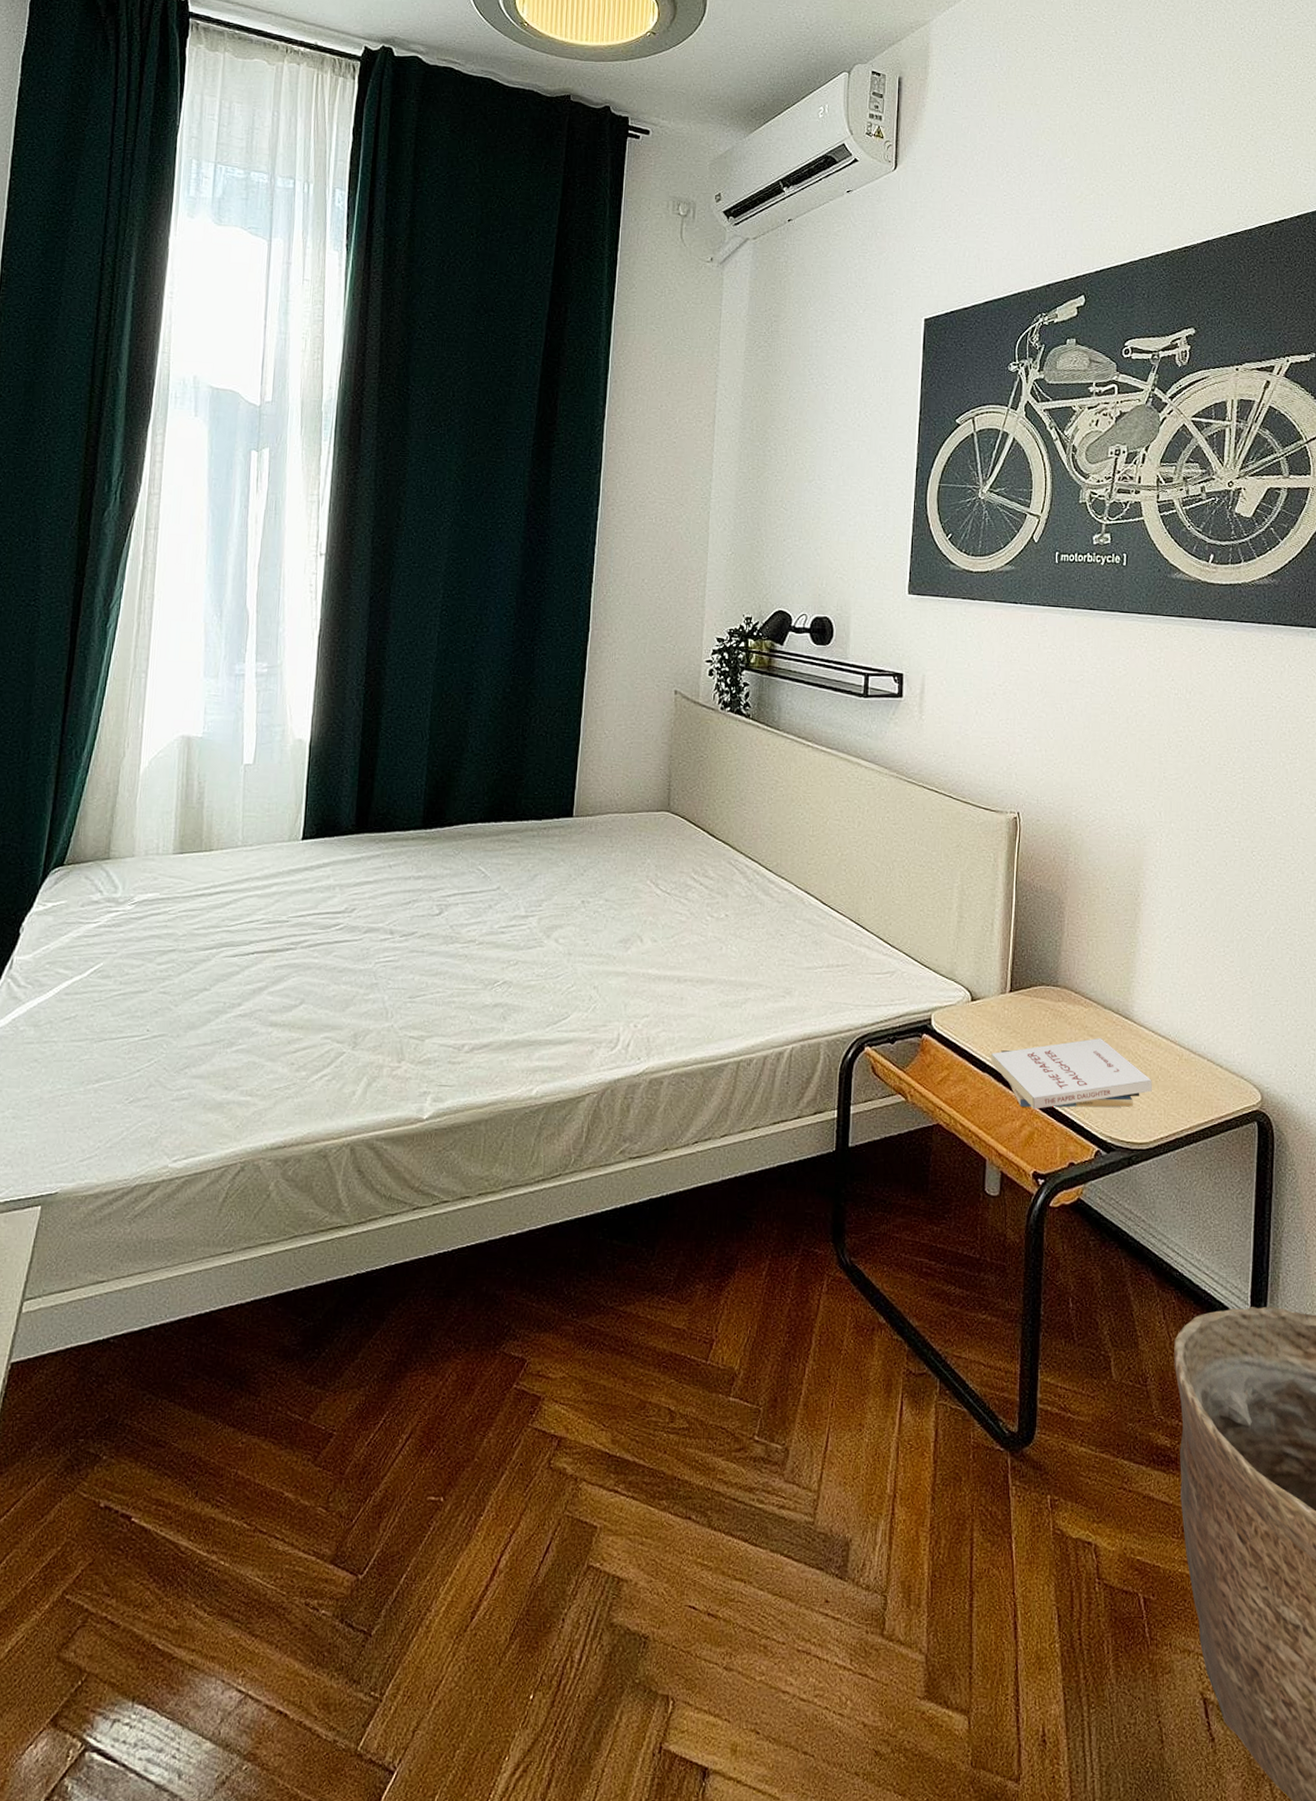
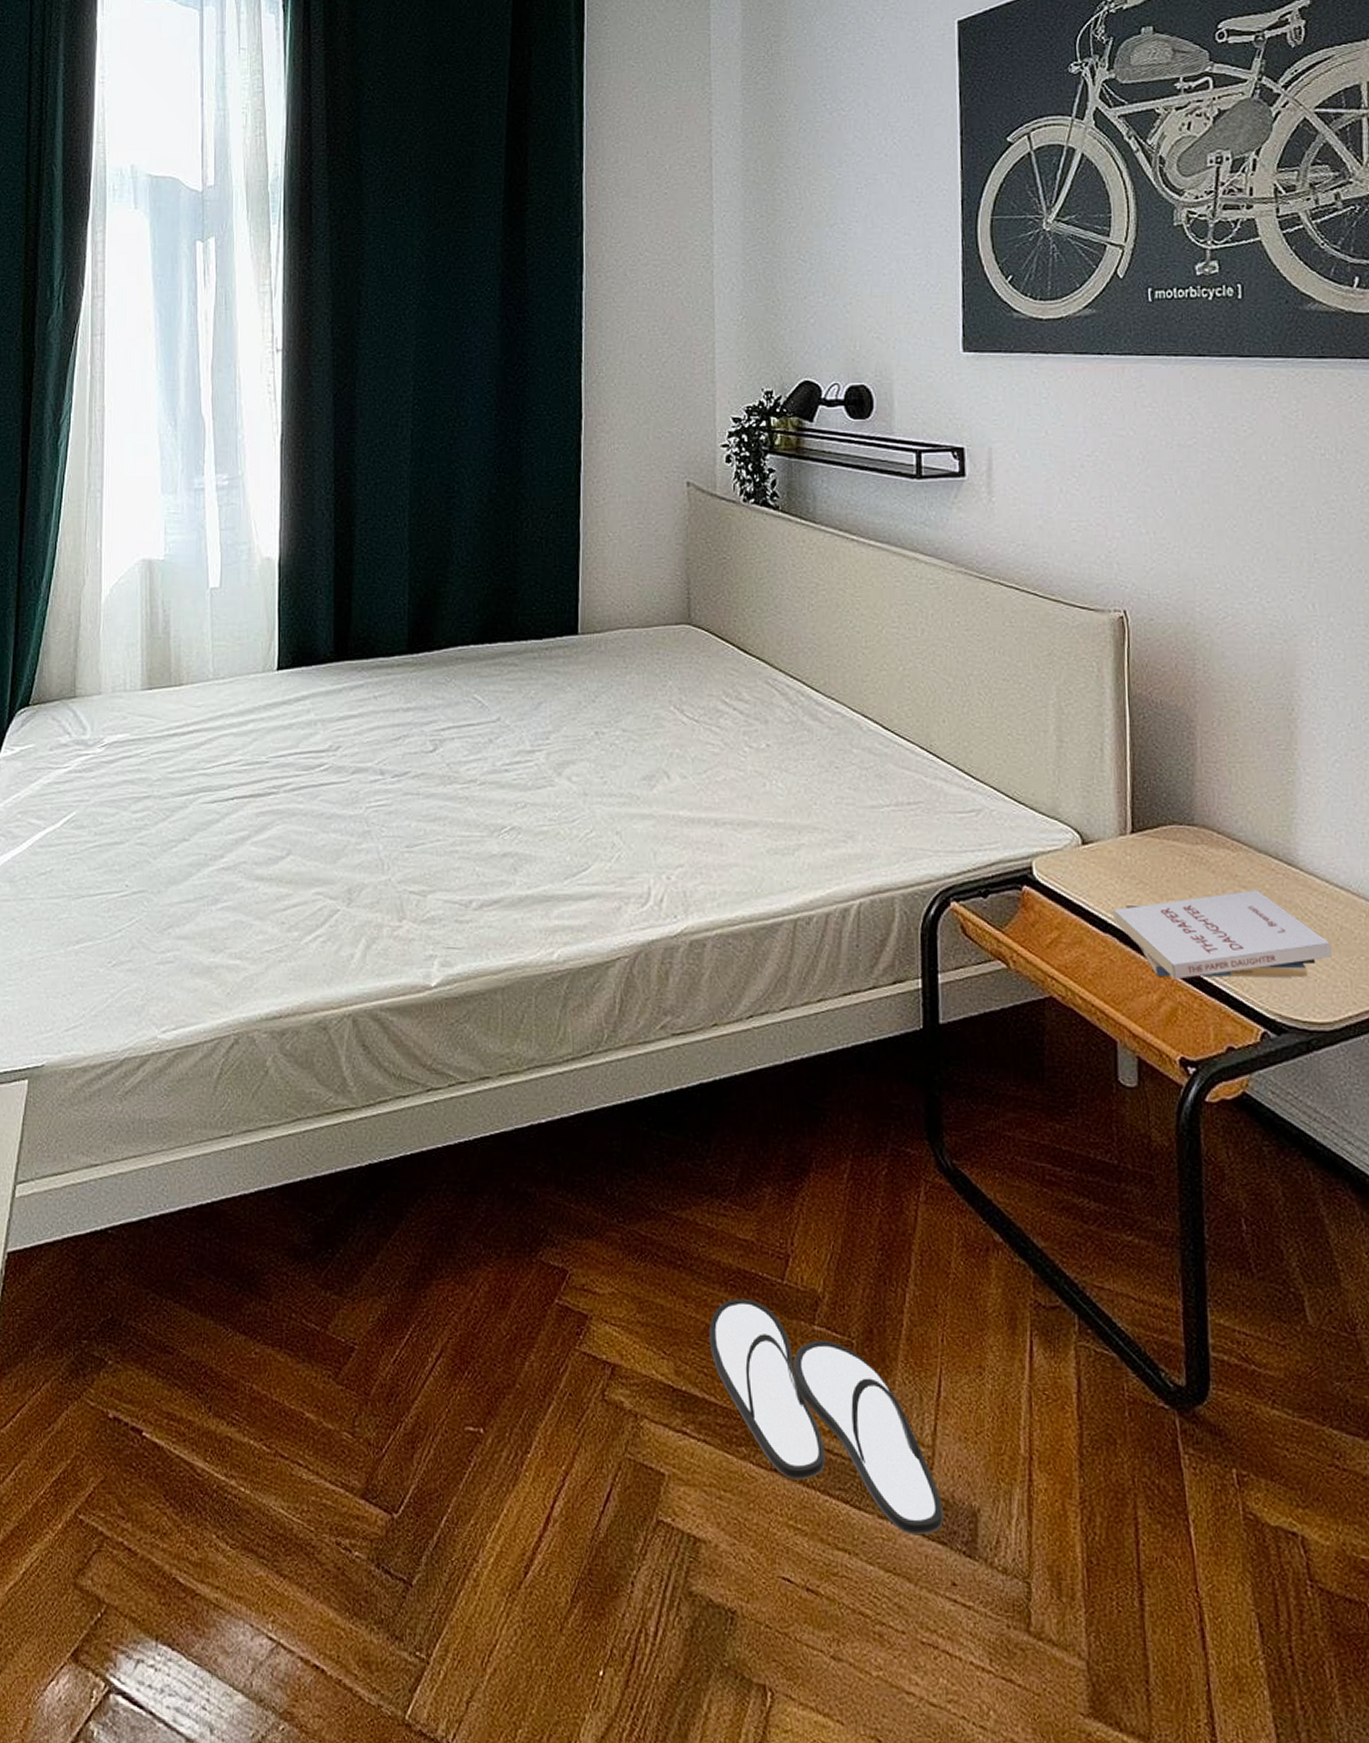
slippers: none [642,1378,823,1564] -> present [708,1299,944,1536]

